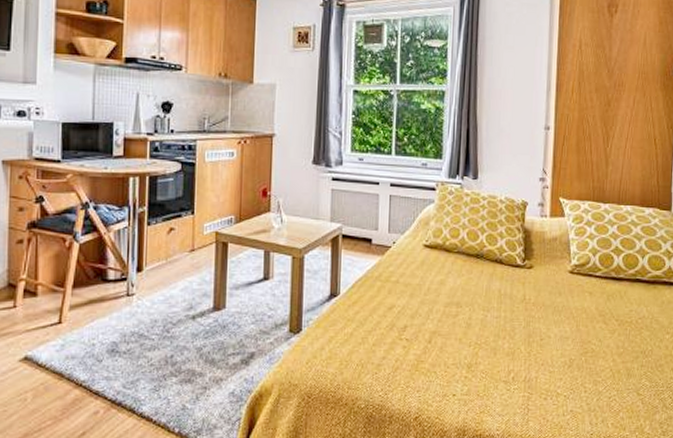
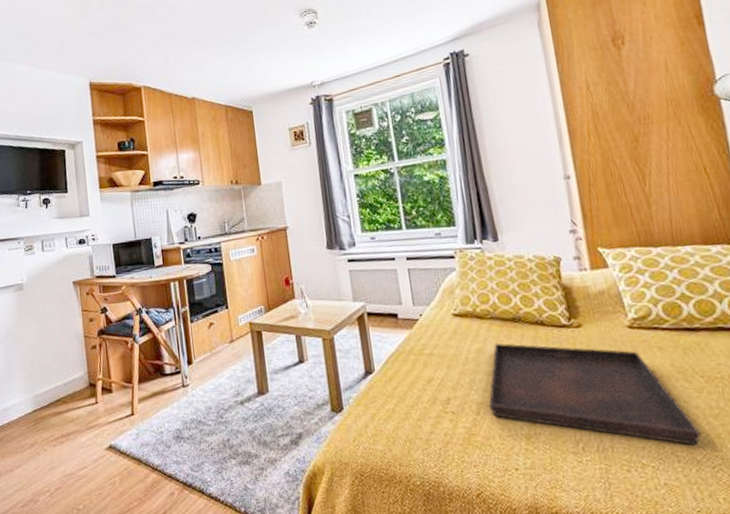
serving tray: none [440,277,606,378] -> present [488,343,701,445]

